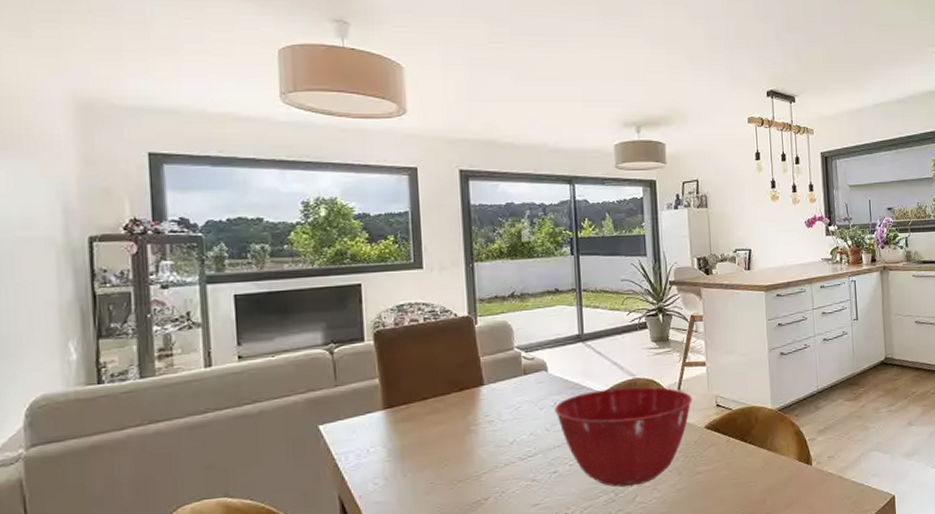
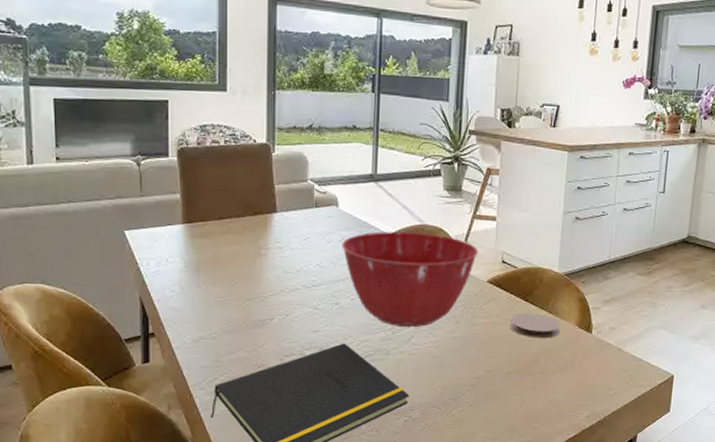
coaster: none [732,453,782,479] -> present [510,313,561,339]

